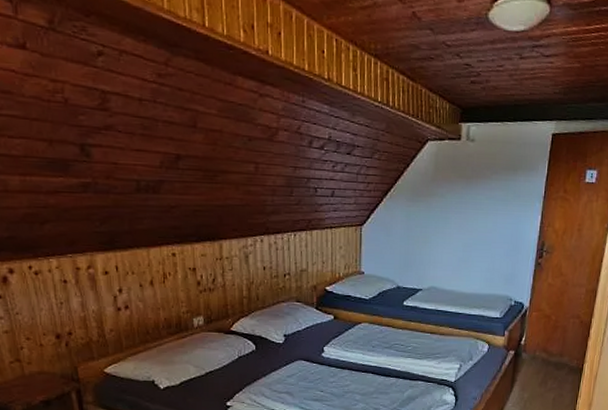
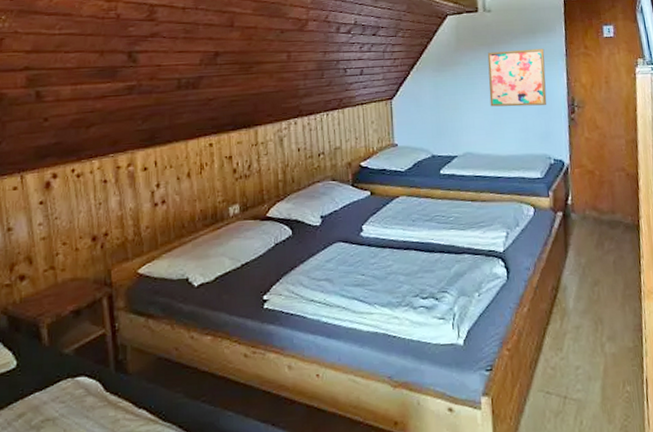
wall art: none [460,186,523,248] -> present [487,48,547,107]

